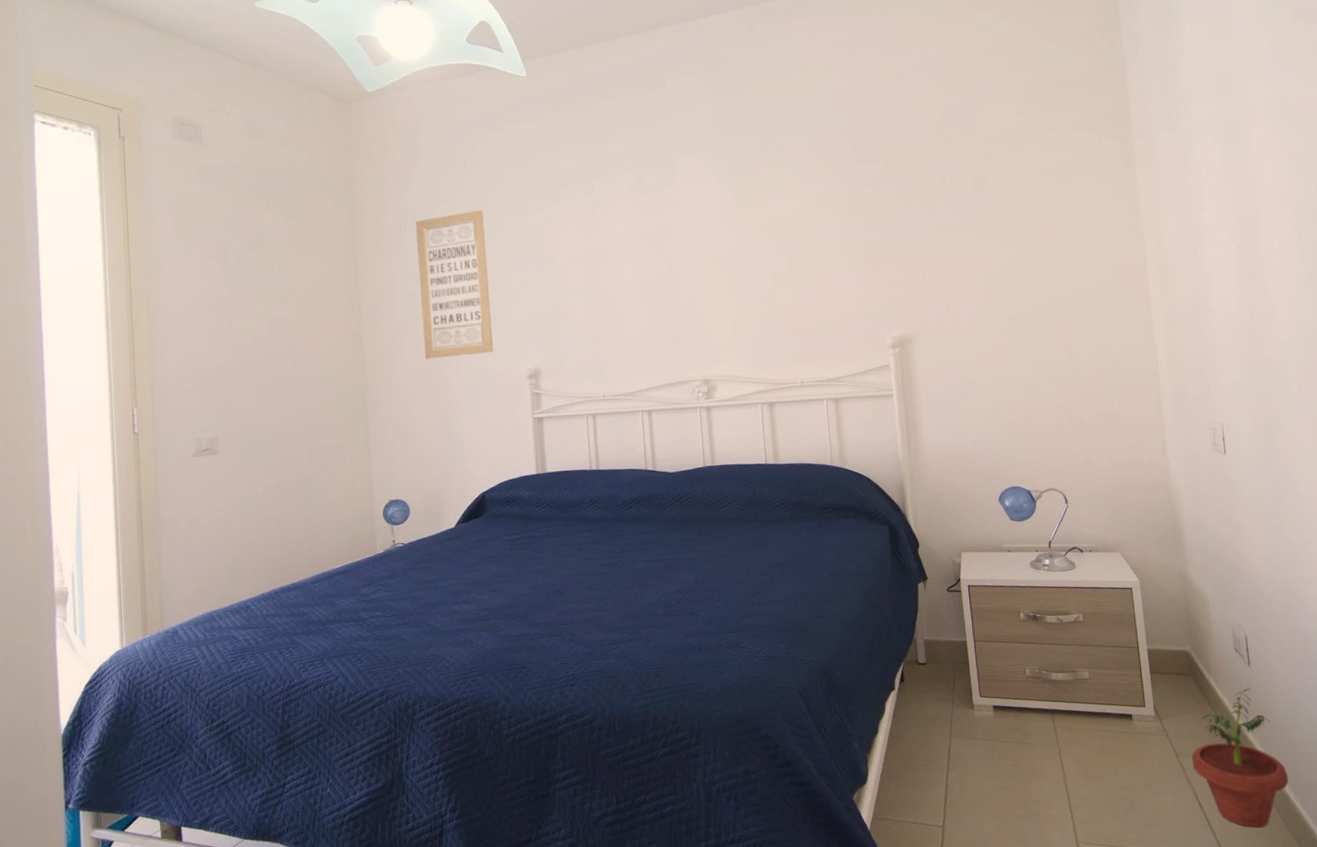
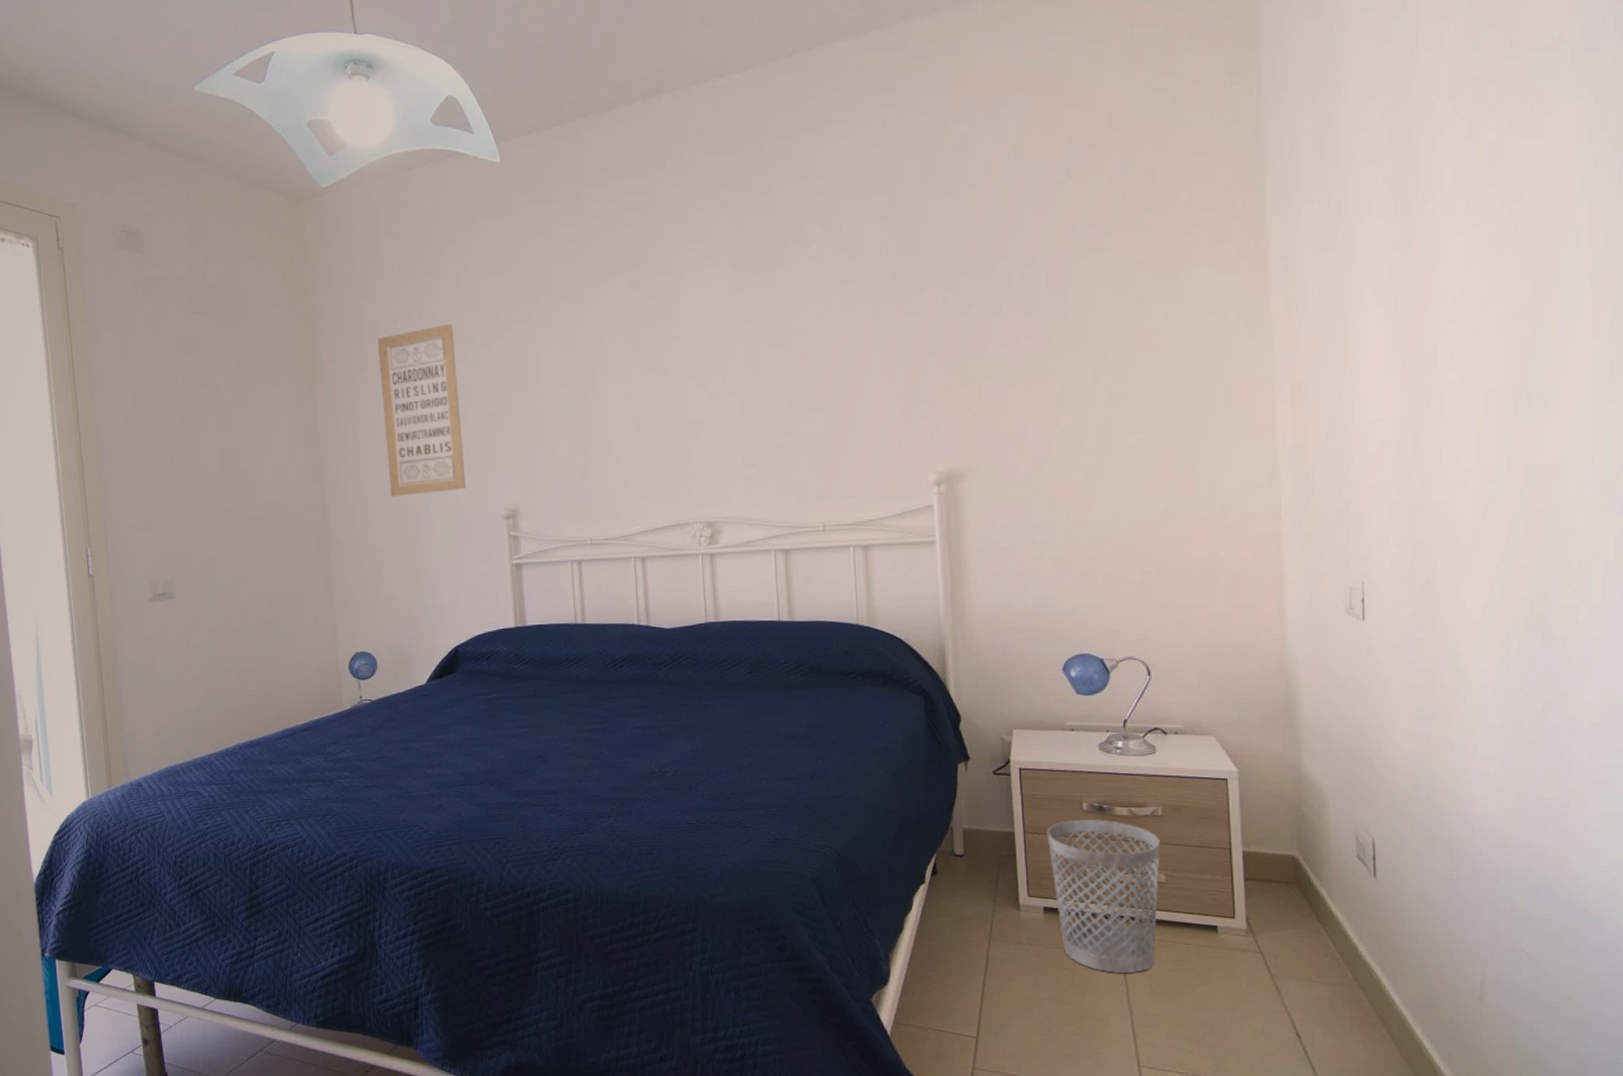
wastebasket: none [992,626,1085,761] -> present [1046,818,1160,974]
potted plant: present [1191,688,1288,828] -> none [1291,903,1415,1065]

